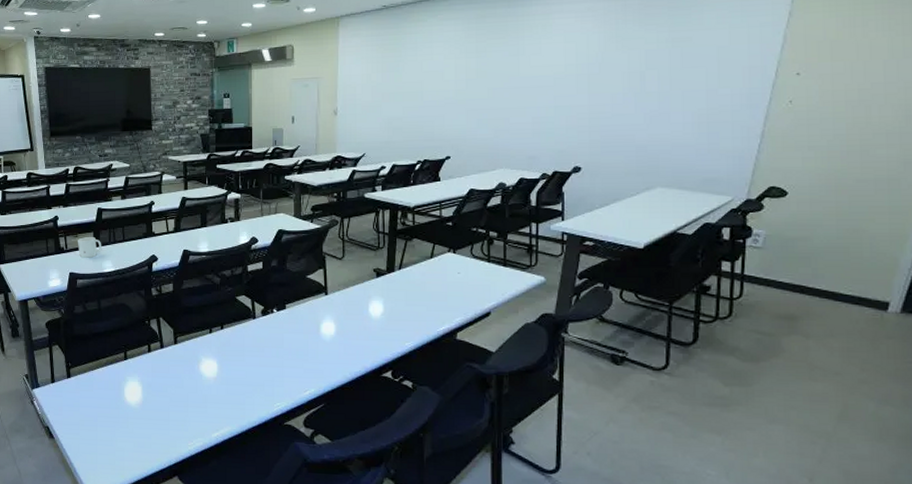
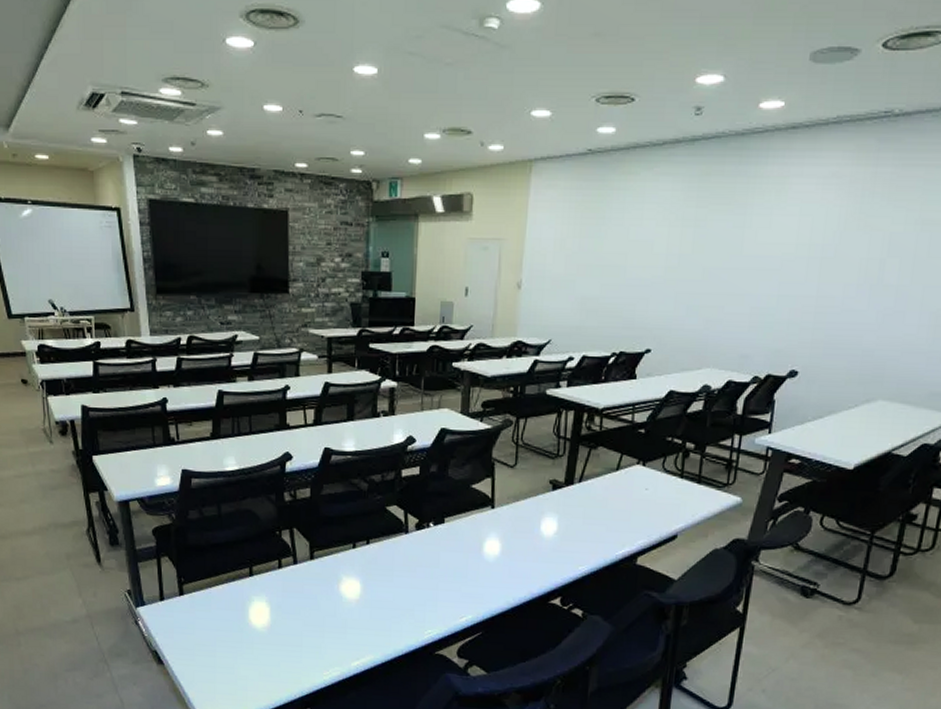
mug: present [77,237,102,258] -> none [192,426,223,452]

